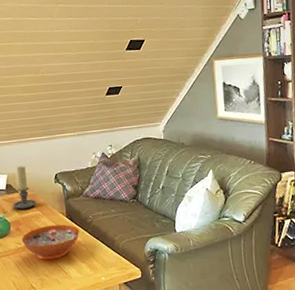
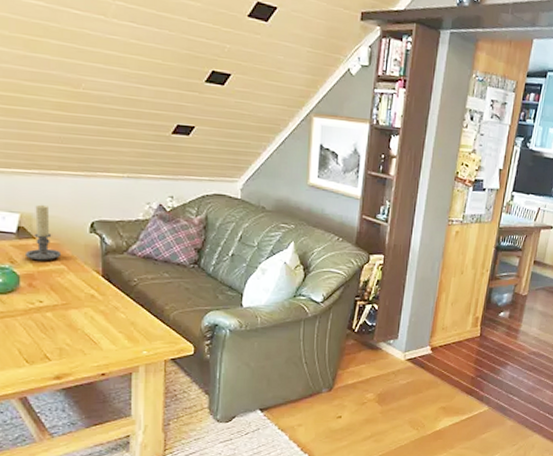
decorative bowl: present [21,224,80,260] -> none [35,284,119,326]

